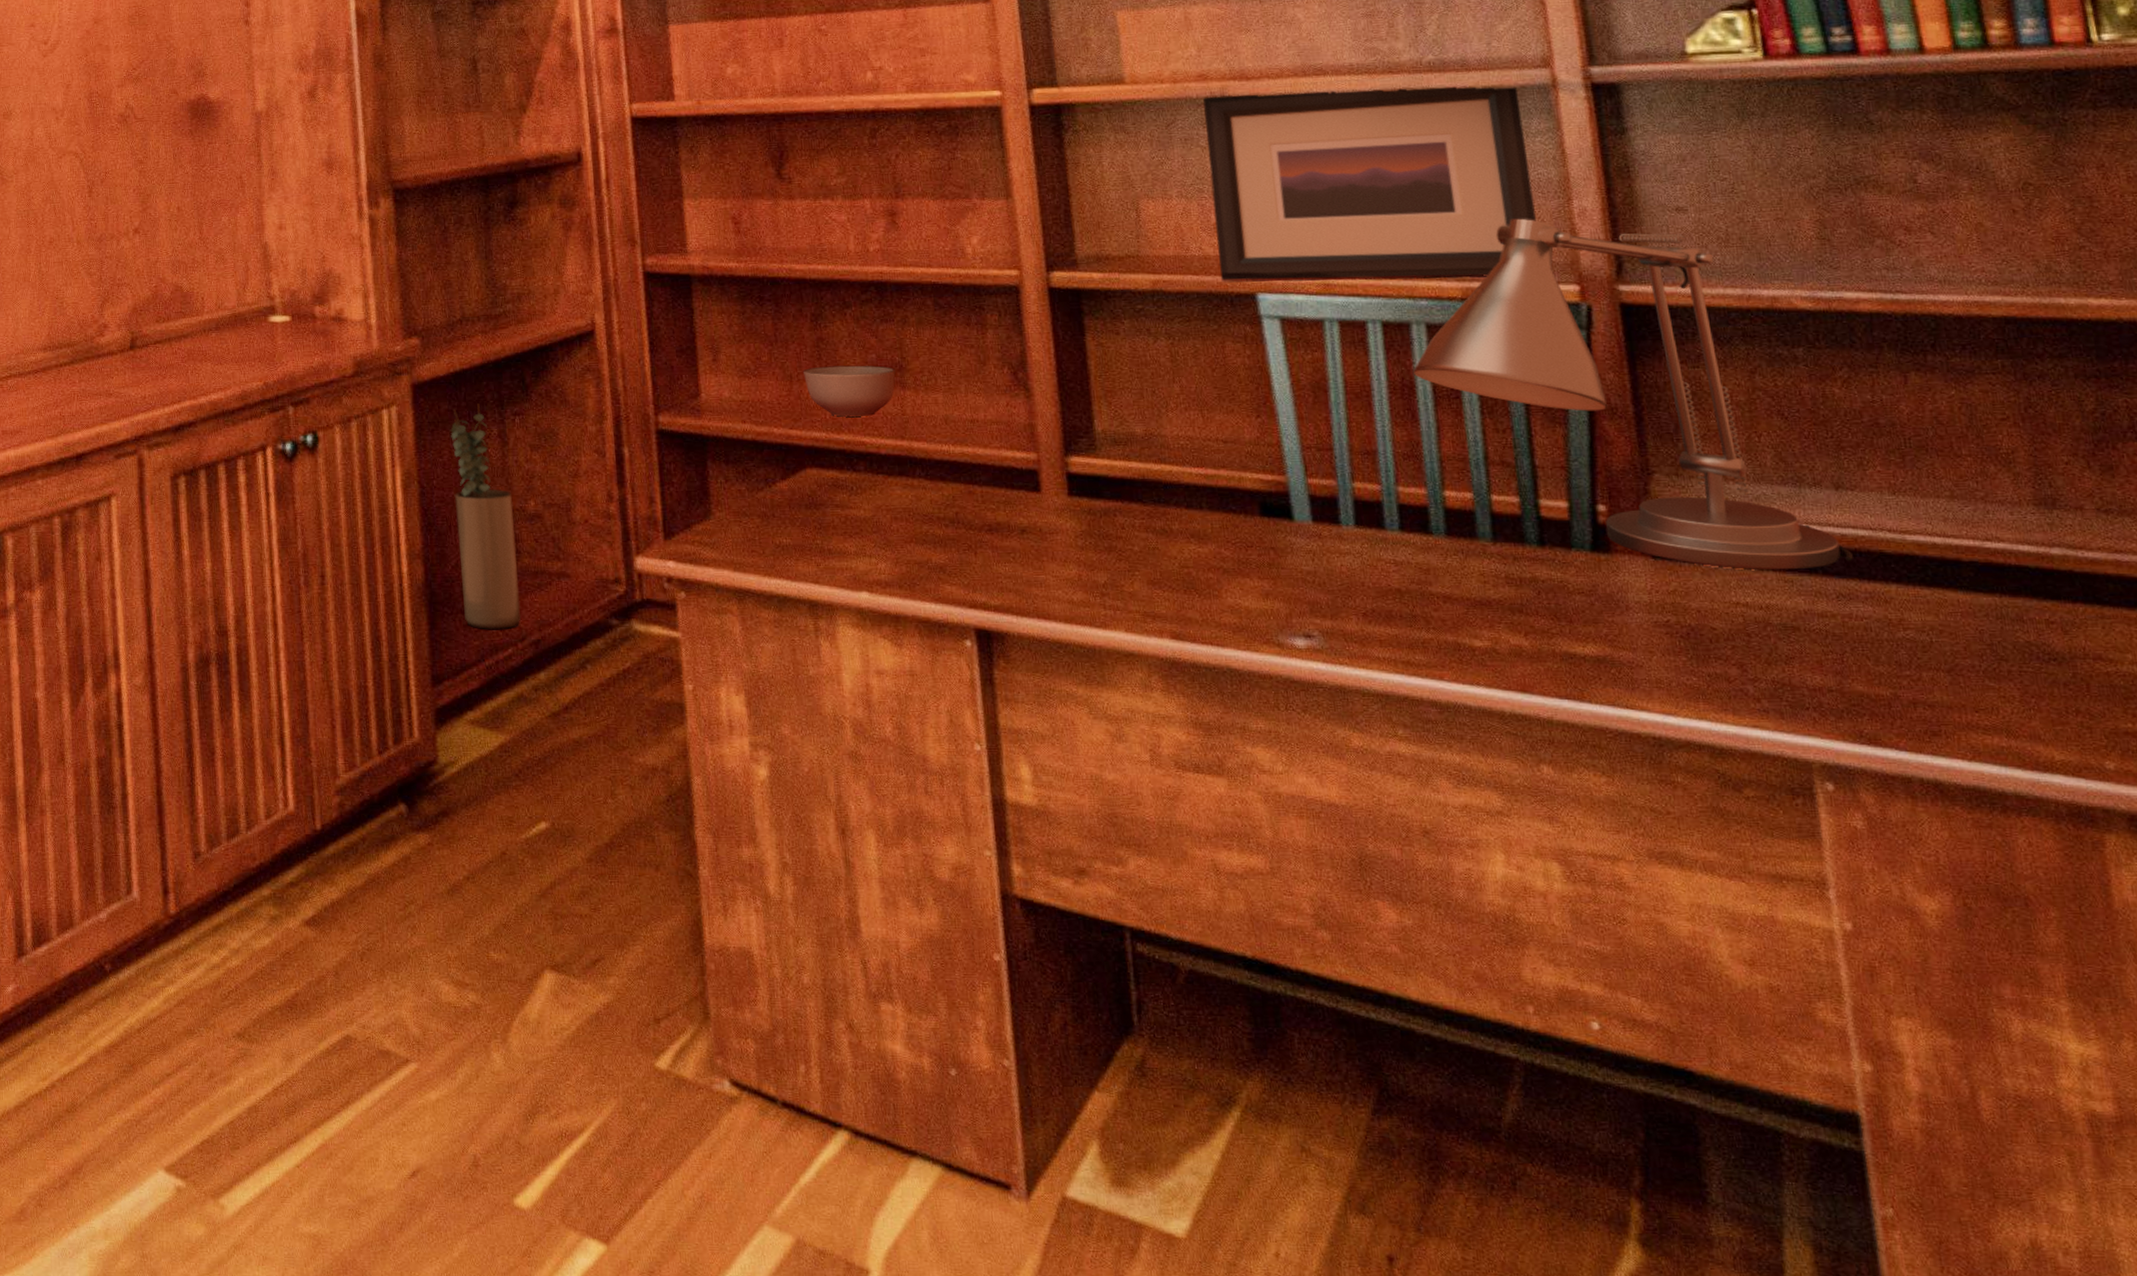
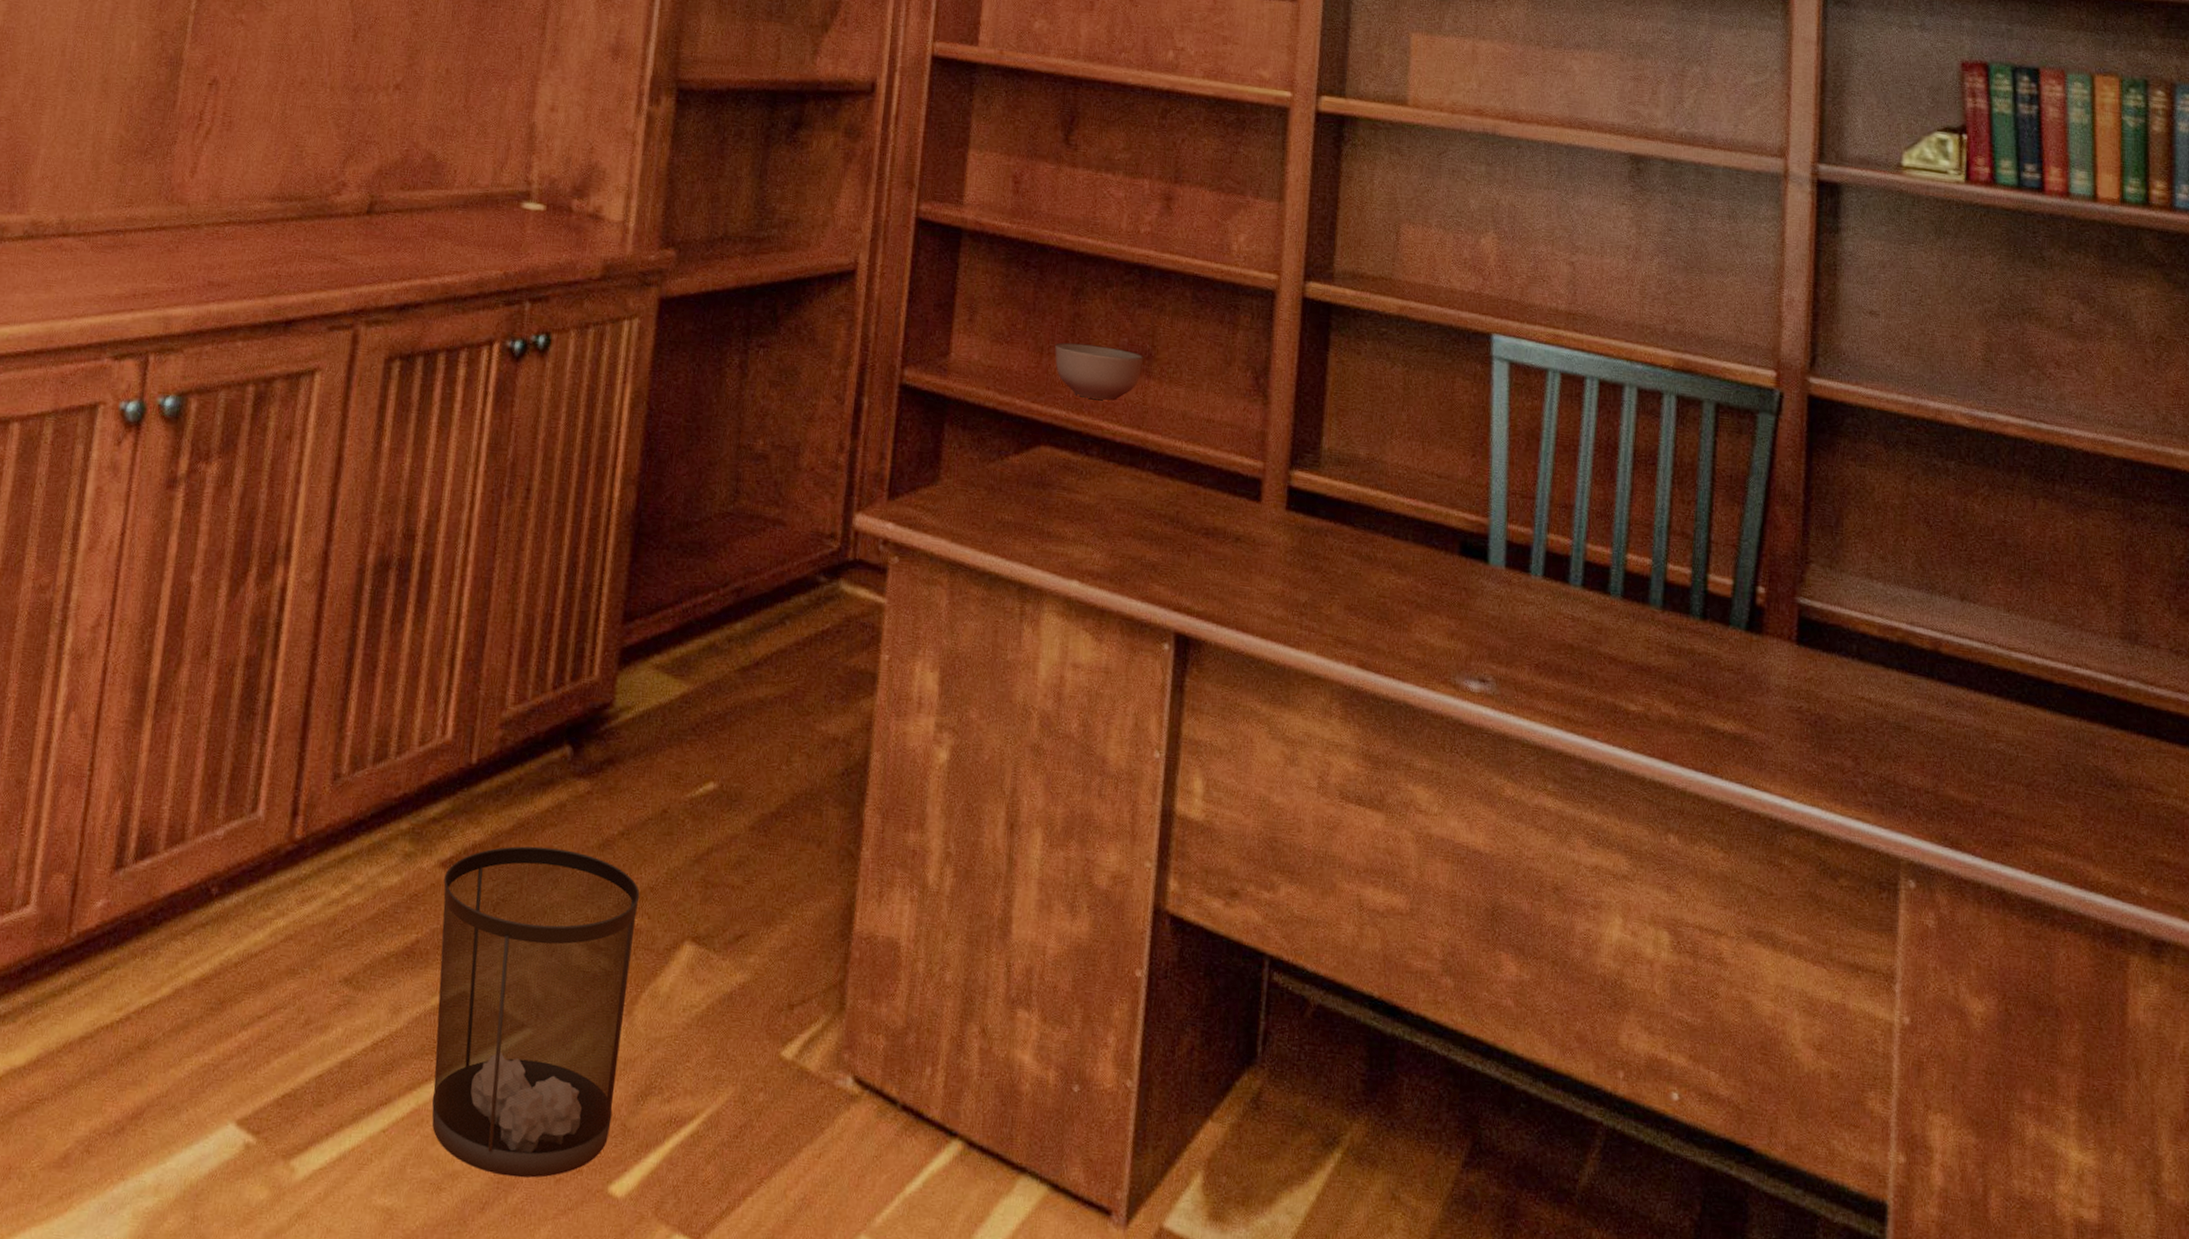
waste bin: none [310,898,506,1198] -> present [432,846,640,1178]
vase: present [450,402,522,629] -> none [669,327,743,572]
picture frame: present [1203,86,1536,282] -> none [1462,132,1754,350]
desk lamp: present [1412,218,1853,570] -> none [1618,298,1965,674]

